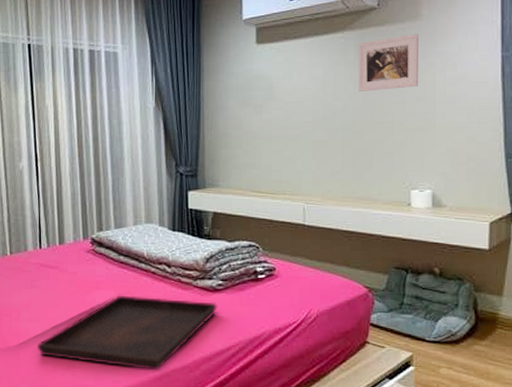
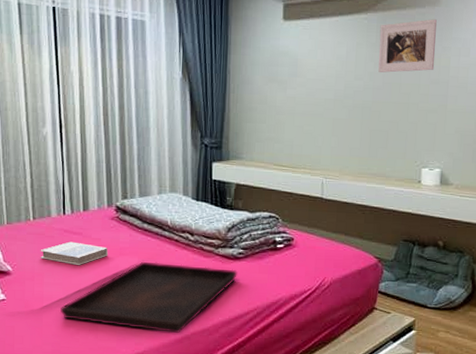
hardback book: none [17,276,84,301] -> present [40,241,108,266]

